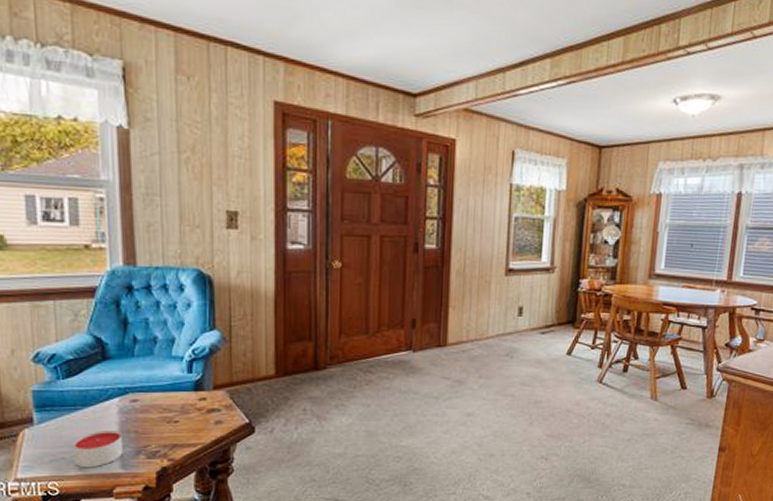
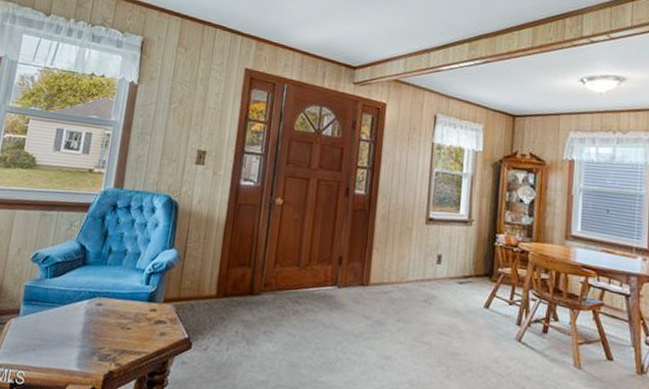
candle: present [73,431,123,468] -> none [41,328,84,363]

